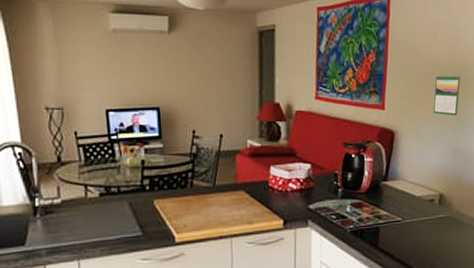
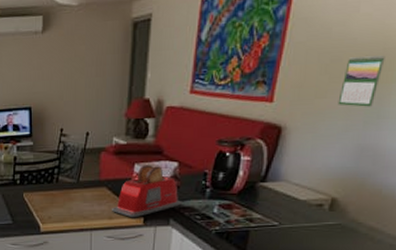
toaster: none [250,167,318,222] -> present [111,165,182,218]

